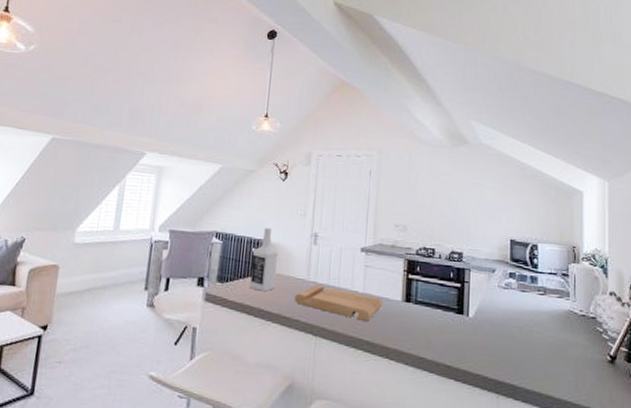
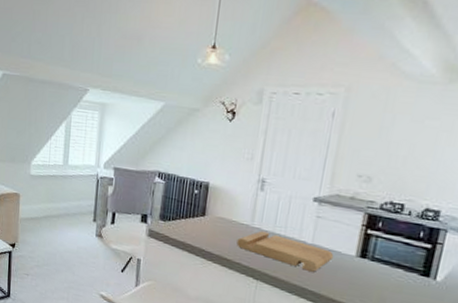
vodka: present [249,228,279,292] -> none [191,170,223,233]

